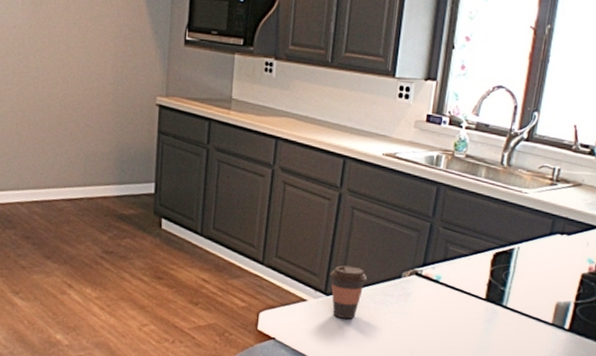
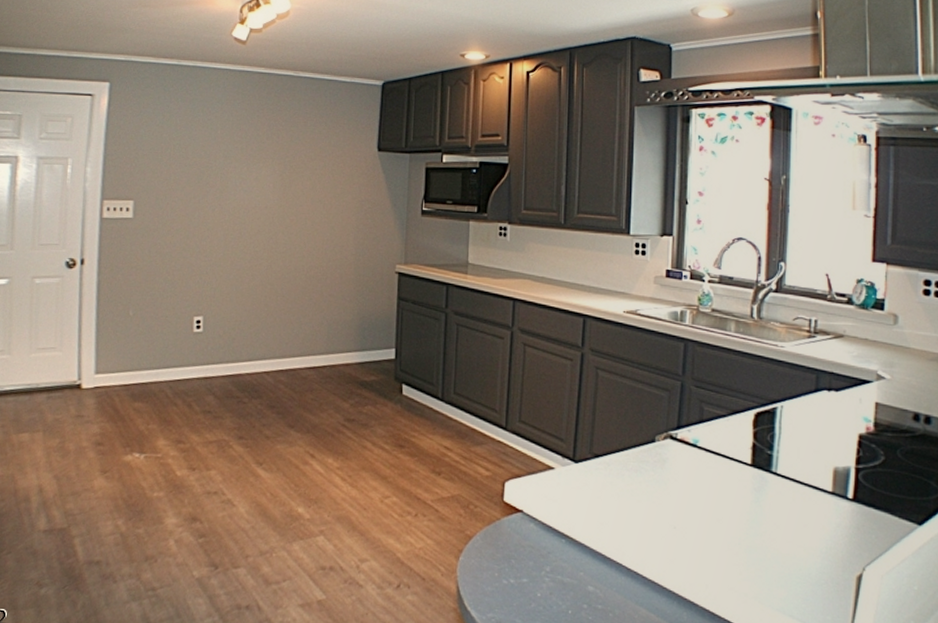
coffee cup: present [329,265,368,319] -> none [576,429,618,489]

